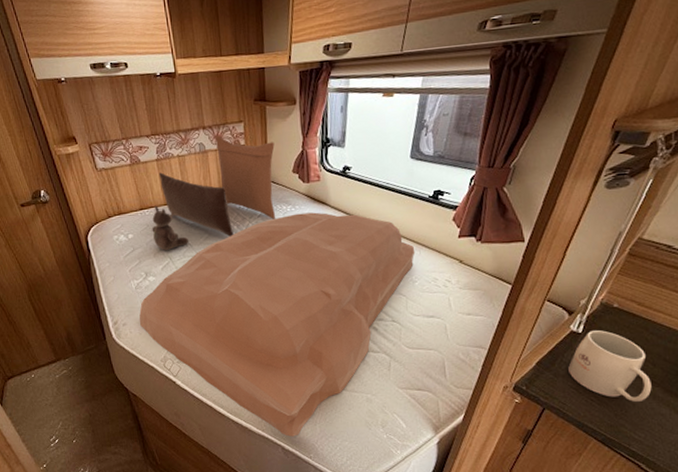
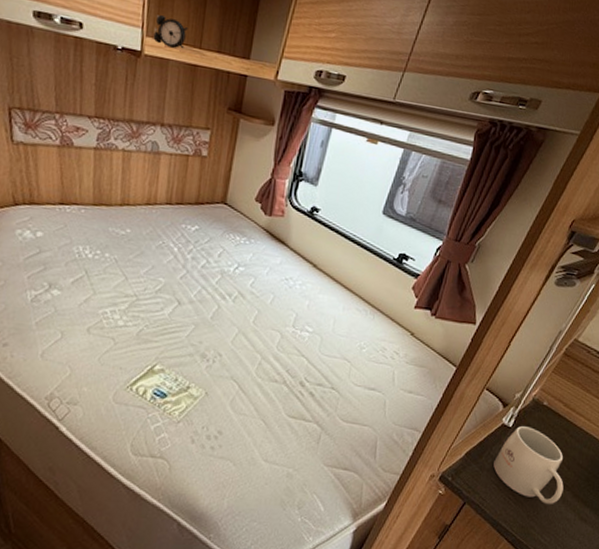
blanket: present [139,212,415,437] -> none [27,247,370,511]
stuffed animal: present [152,206,188,250] -> none [69,204,114,261]
pillow: present [158,172,234,237] -> none [93,164,174,260]
alarm clock: none [181,38,208,63] -> present [153,15,188,49]
pillow: present [216,134,275,219] -> none [168,136,241,249]

